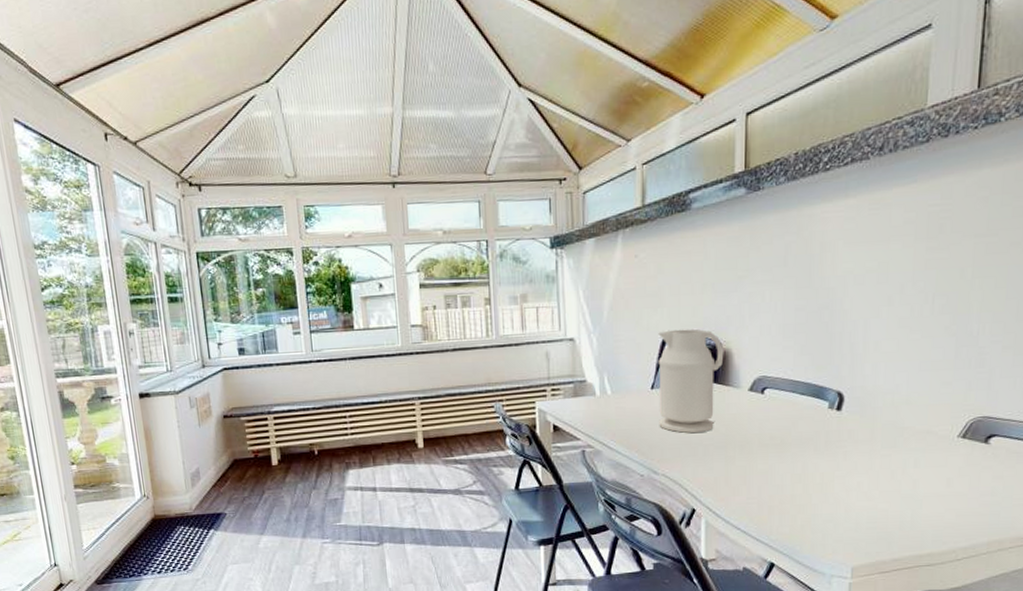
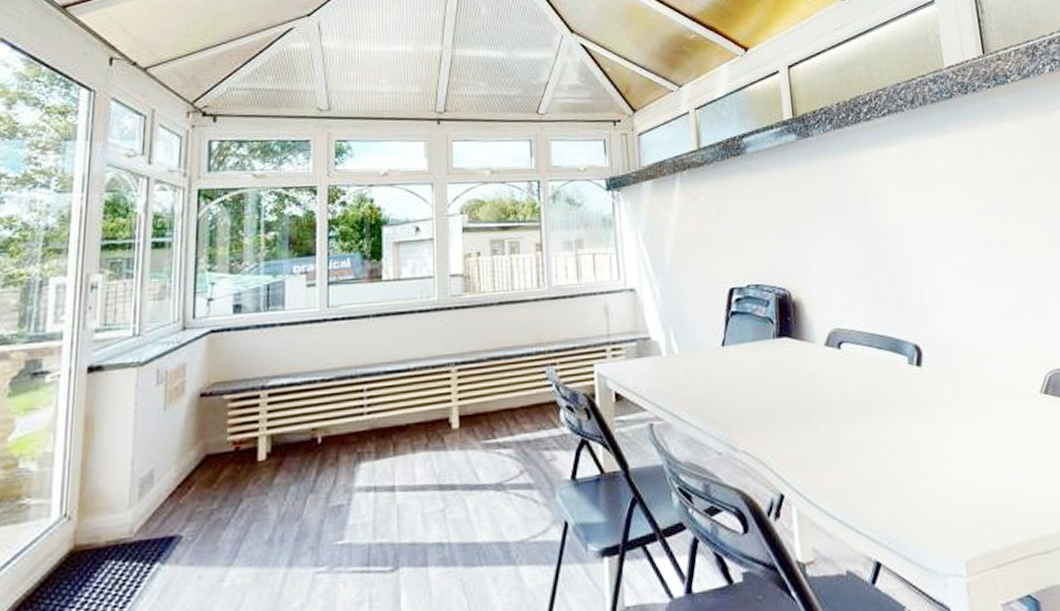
water jug: present [658,329,724,434] -> none [724,277,795,398]

